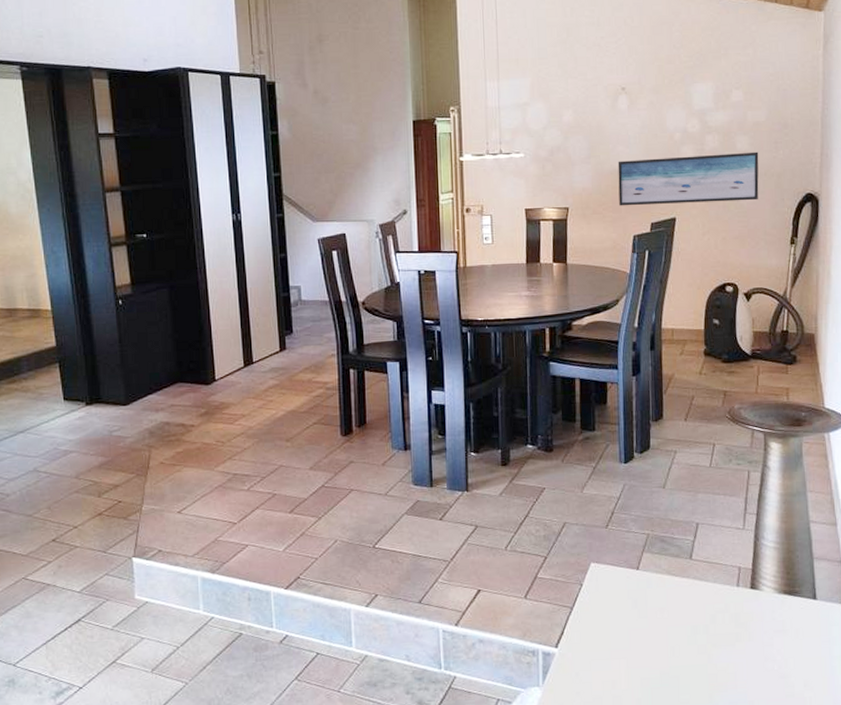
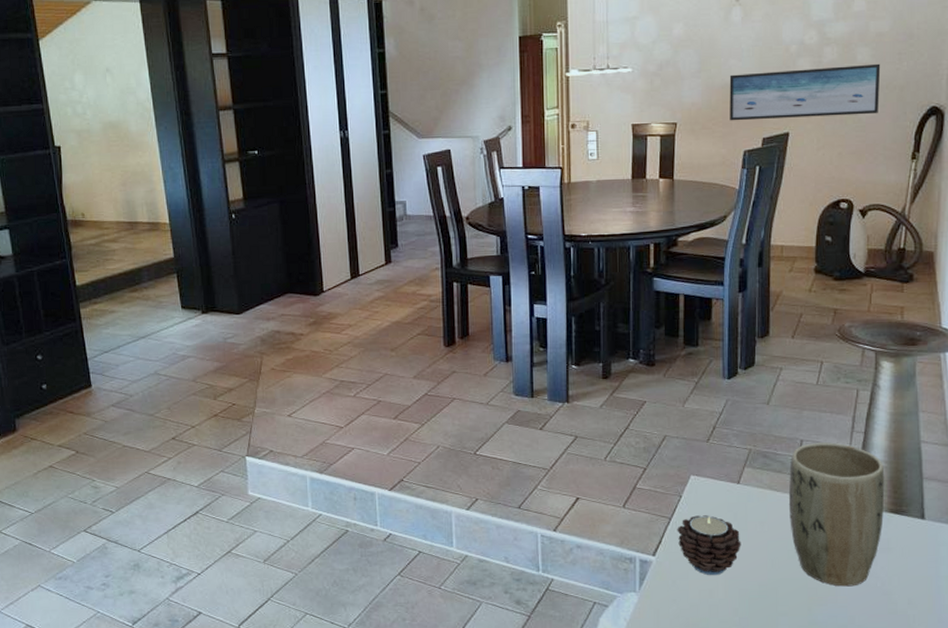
candle: none [578,603,642,666] -> present [677,515,741,576]
plant pot: none [686,525,779,672] -> present [788,442,885,587]

